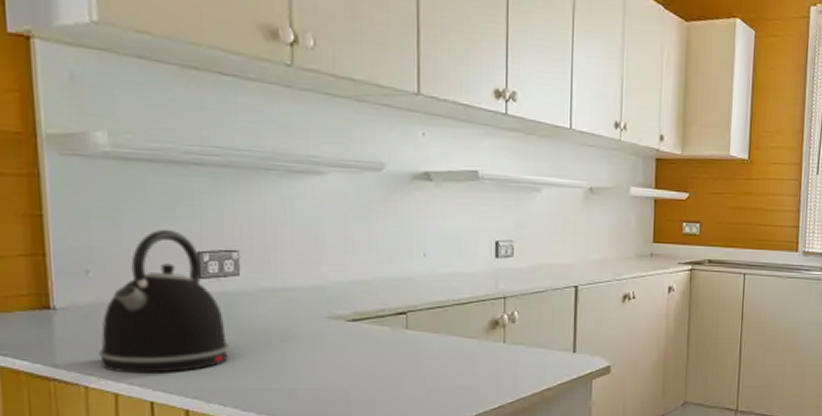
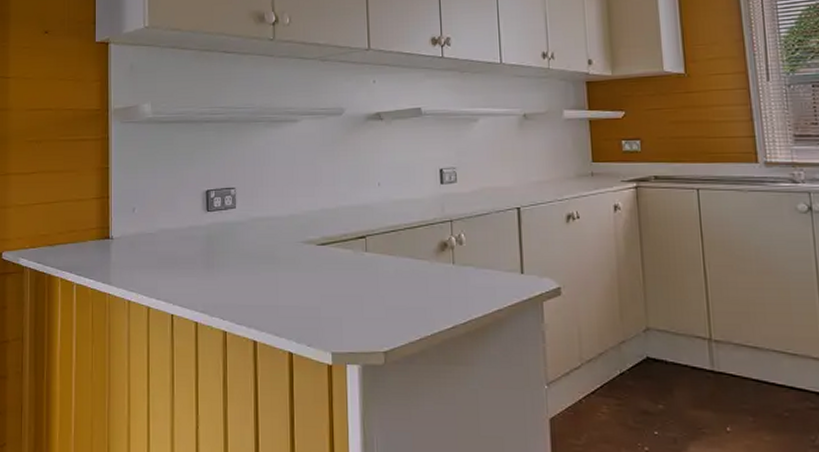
kettle: present [99,229,230,374] -> none [138,173,228,291]

